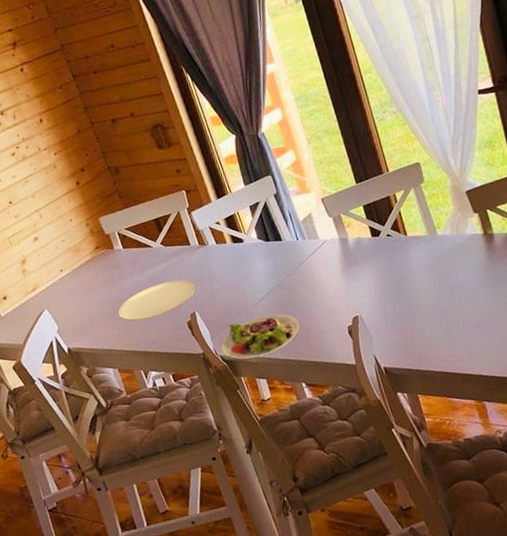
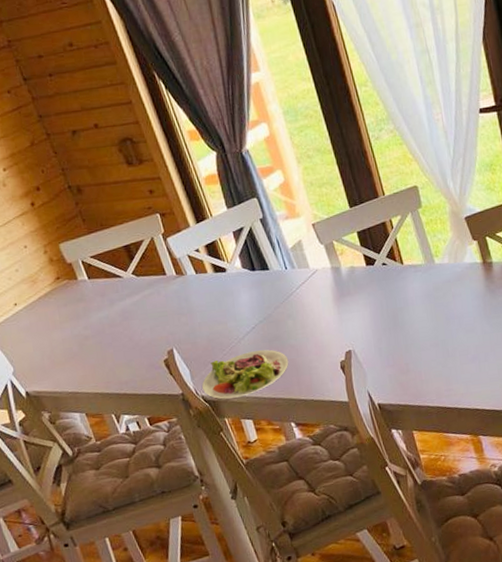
plate: present [118,280,195,322] -> none [84,314,173,361]

